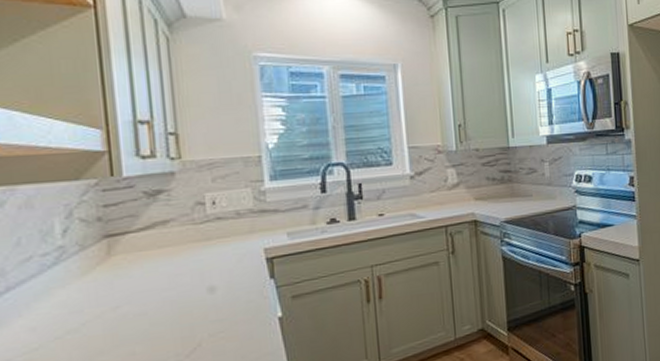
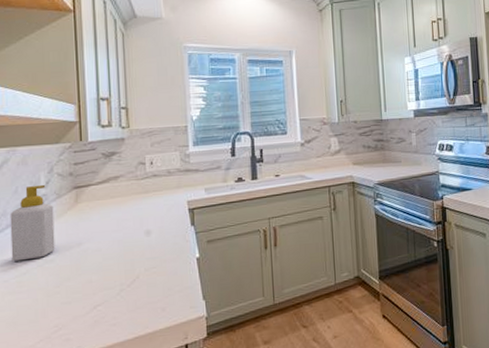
soap bottle: none [10,233,81,334] -> present [10,184,55,262]

